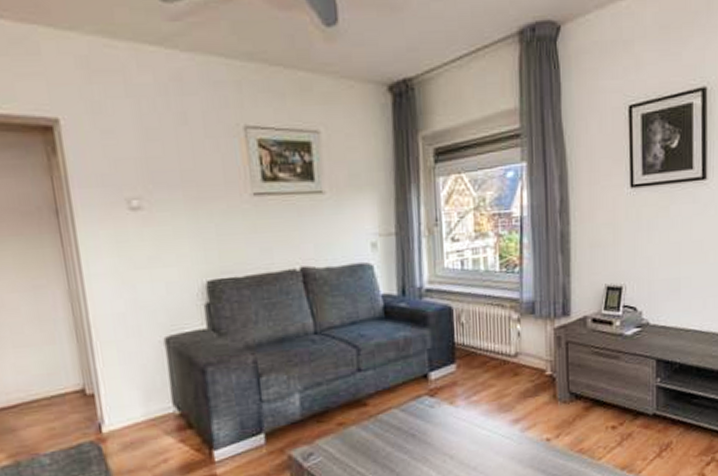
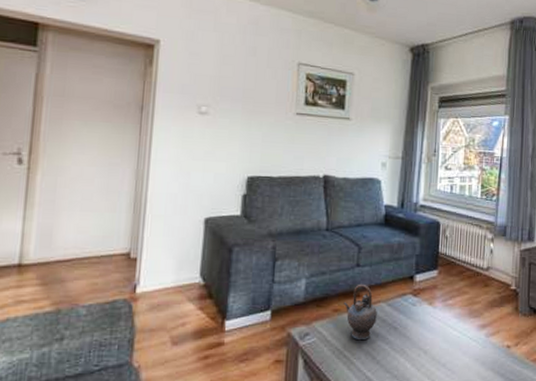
teapot: none [348,390,390,454] -> present [343,283,377,341]

